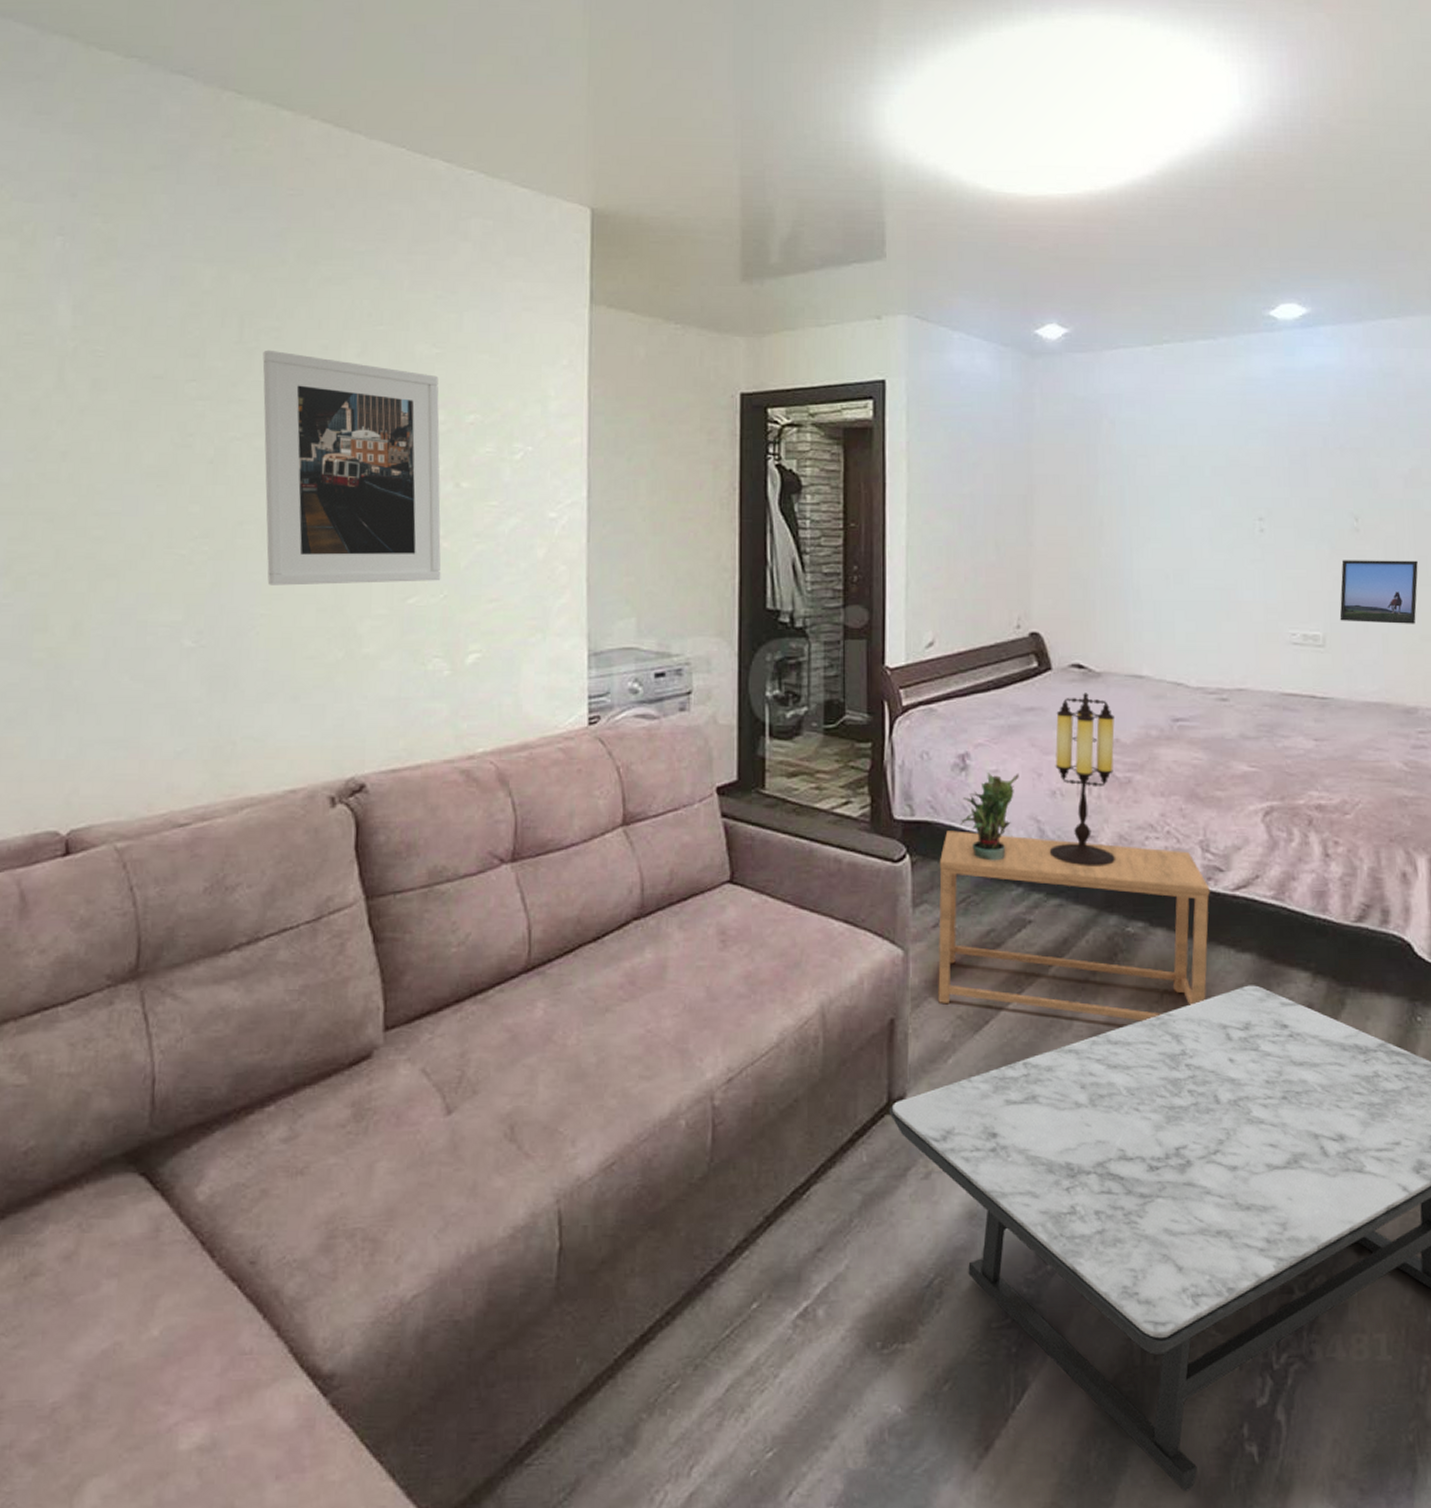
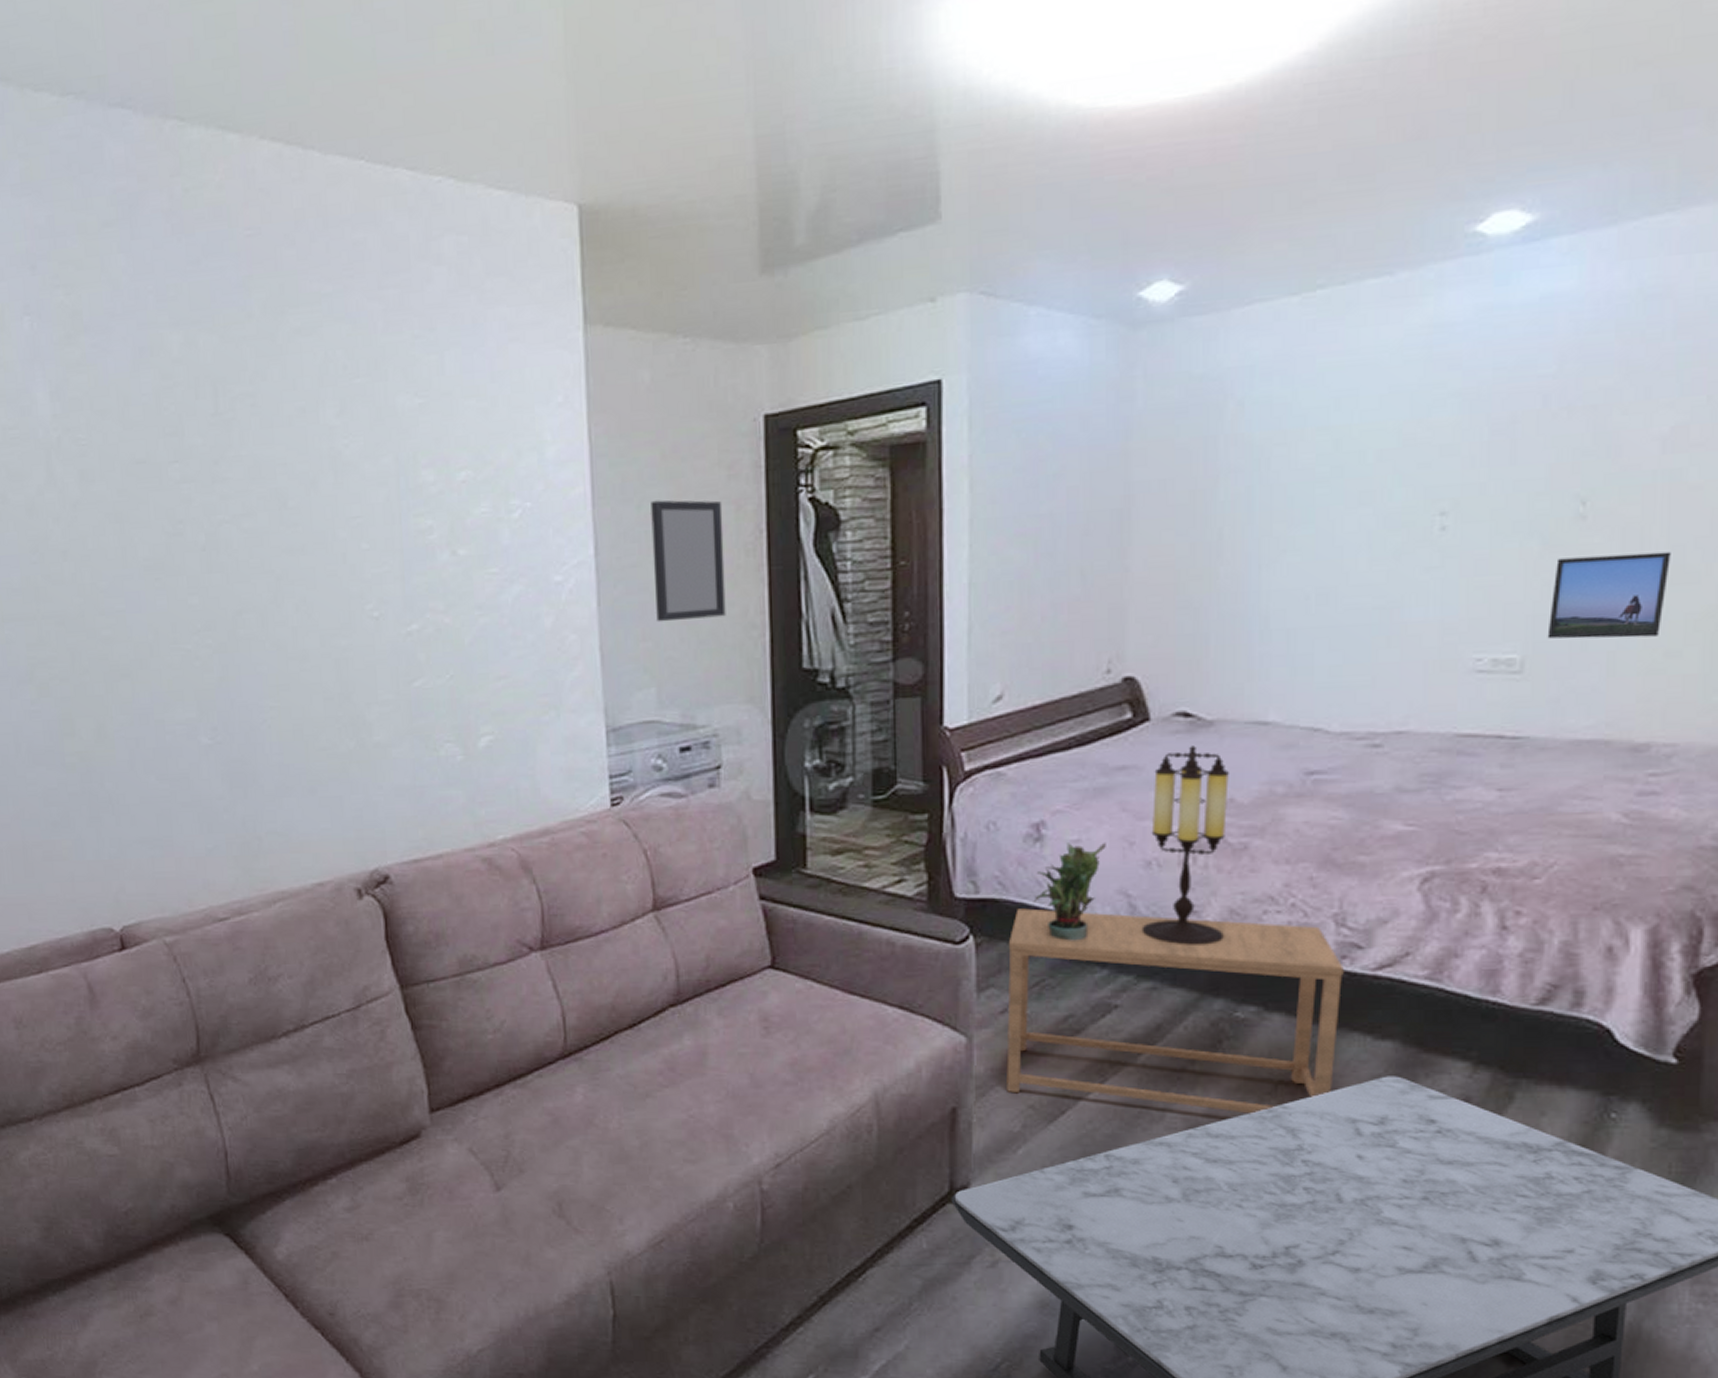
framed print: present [263,349,441,586] -> none [240,419,446,676]
home mirror: none [639,455,702,560] -> present [651,500,726,622]

